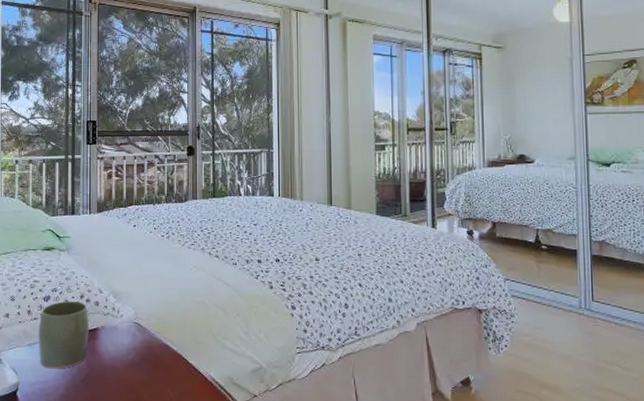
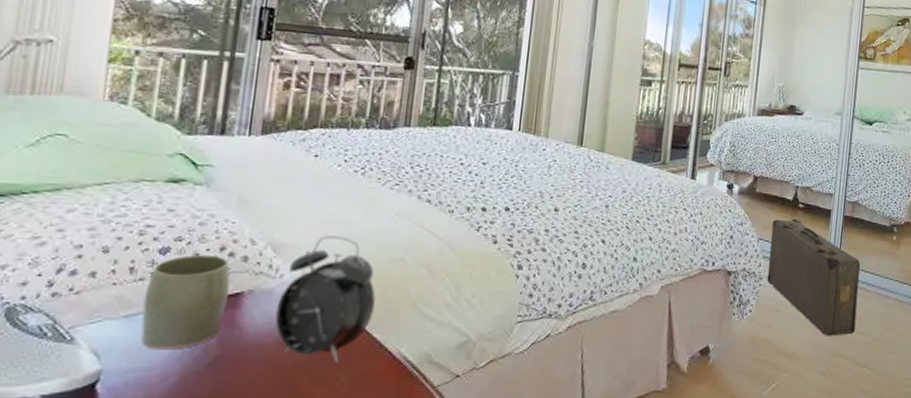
alarm clock: none [121,285,187,382] -> present [275,235,376,363]
suitcase: none [517,259,620,371] -> present [767,218,861,336]

